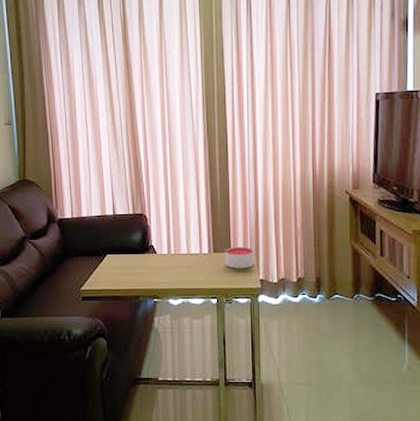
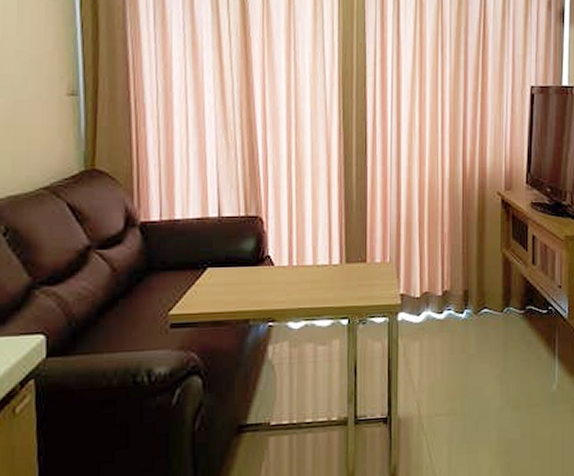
candle: present [226,246,254,269] -> none [360,255,393,282]

